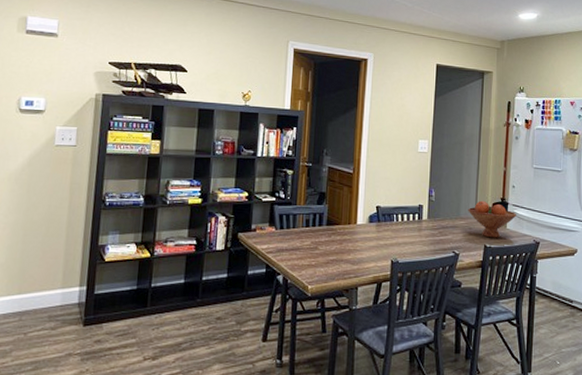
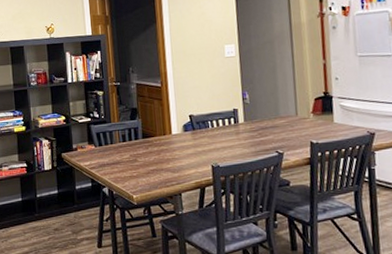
fruit bowl: present [468,200,516,238] -> none [287,97,344,134]

